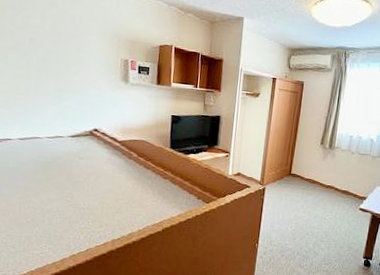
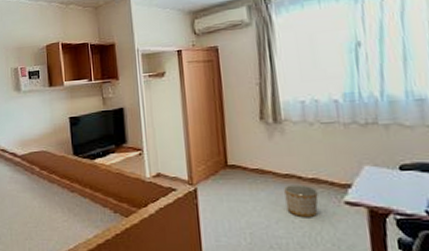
planter: none [323,193,345,217] -> present [284,184,319,218]

